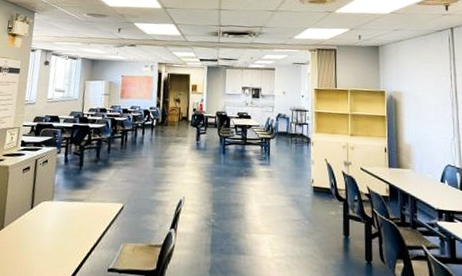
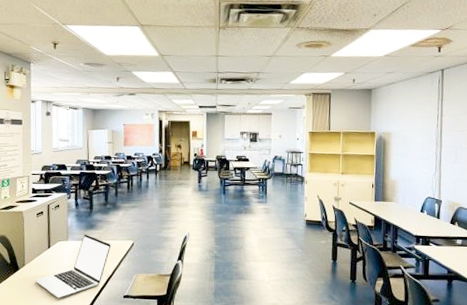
laptop: none [12,194,99,269] -> present [35,234,112,298]

